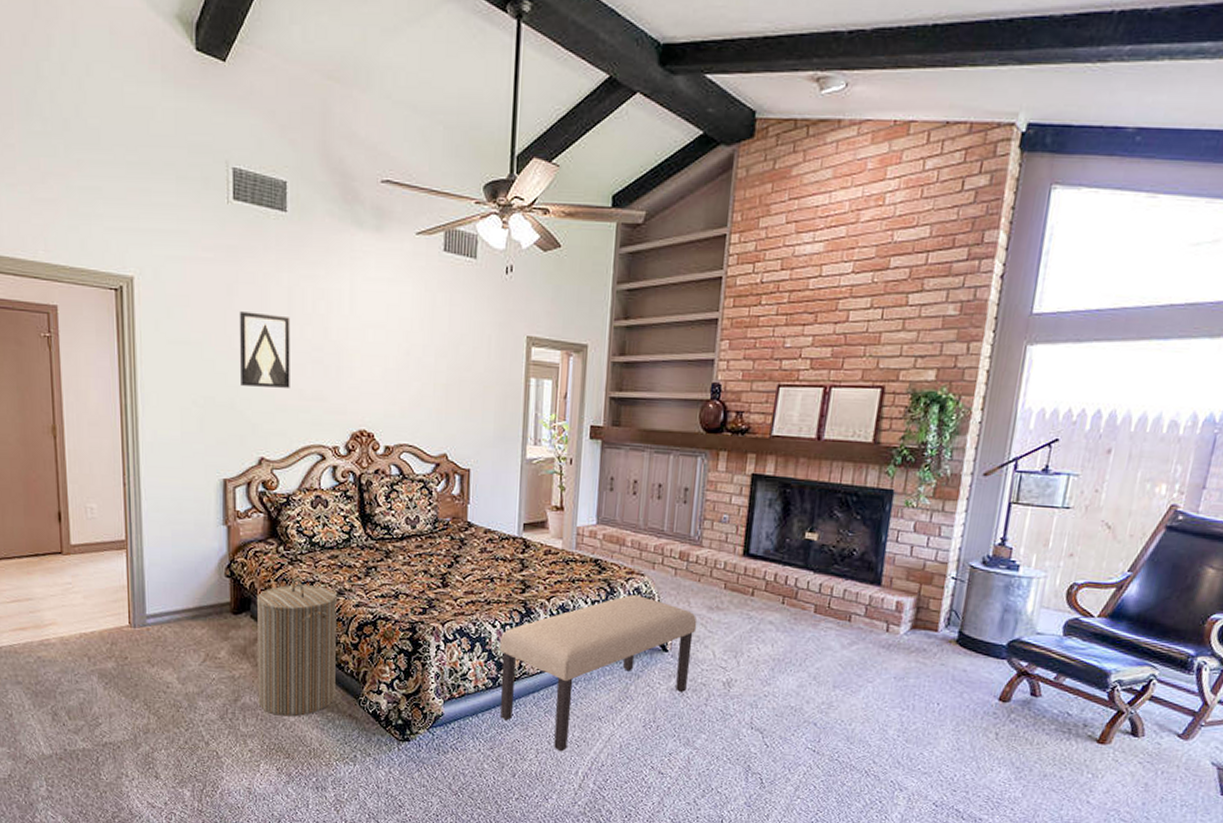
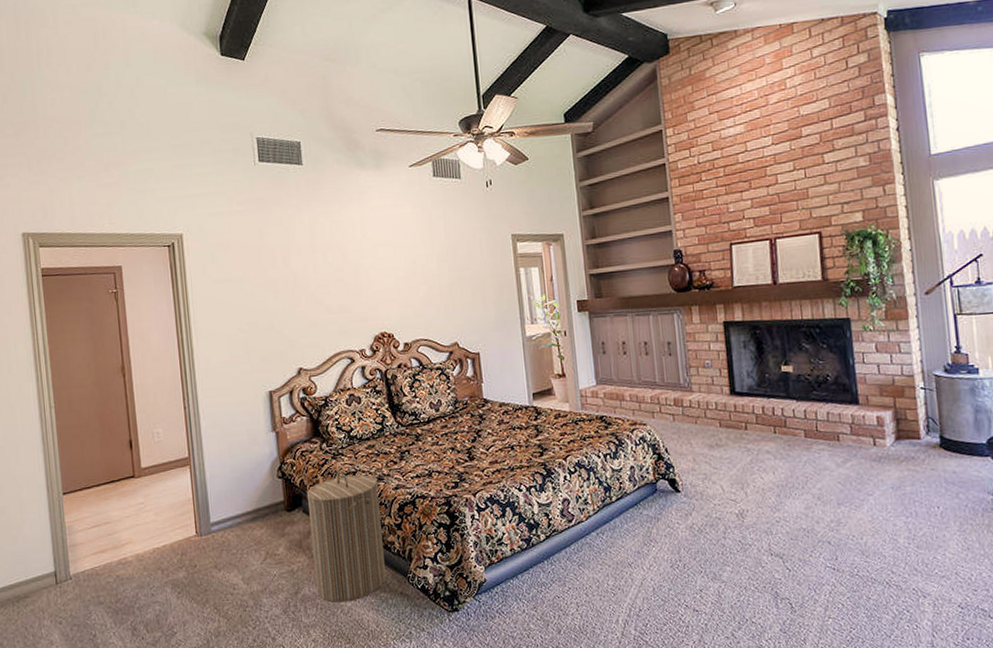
wall art: present [239,311,290,388] -> none [271,247,319,309]
bench: present [500,595,697,752] -> none [527,443,704,602]

